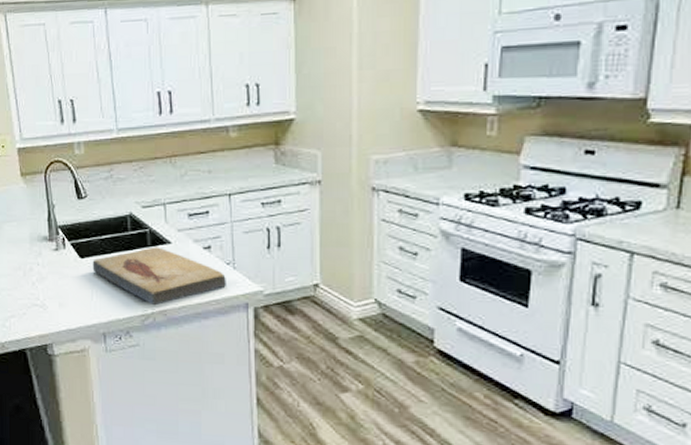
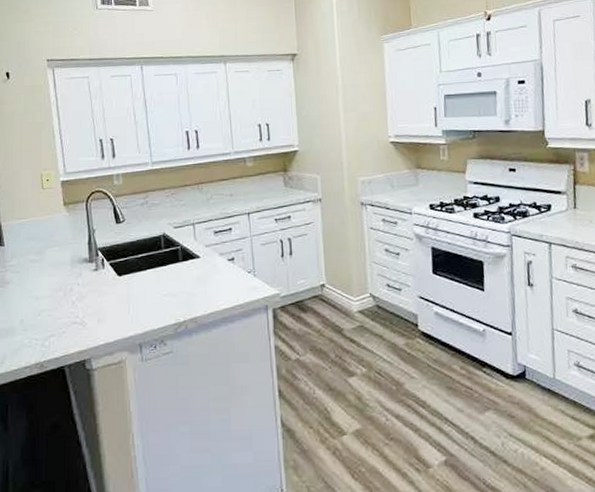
fish fossil: present [92,247,226,306] -> none [129,261,248,315]

